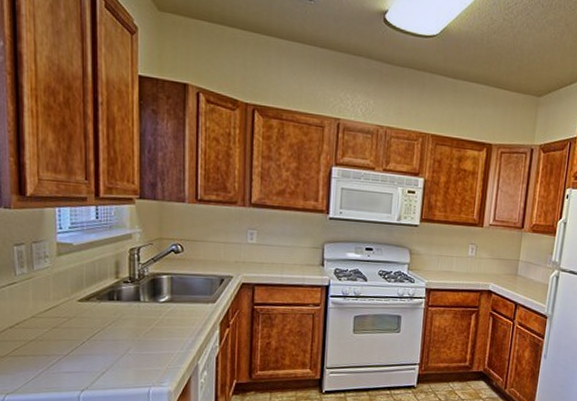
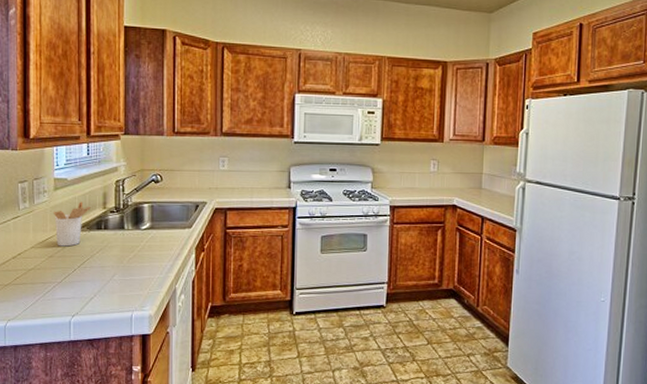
utensil holder: none [56,270,101,318] -> present [53,202,91,247]

